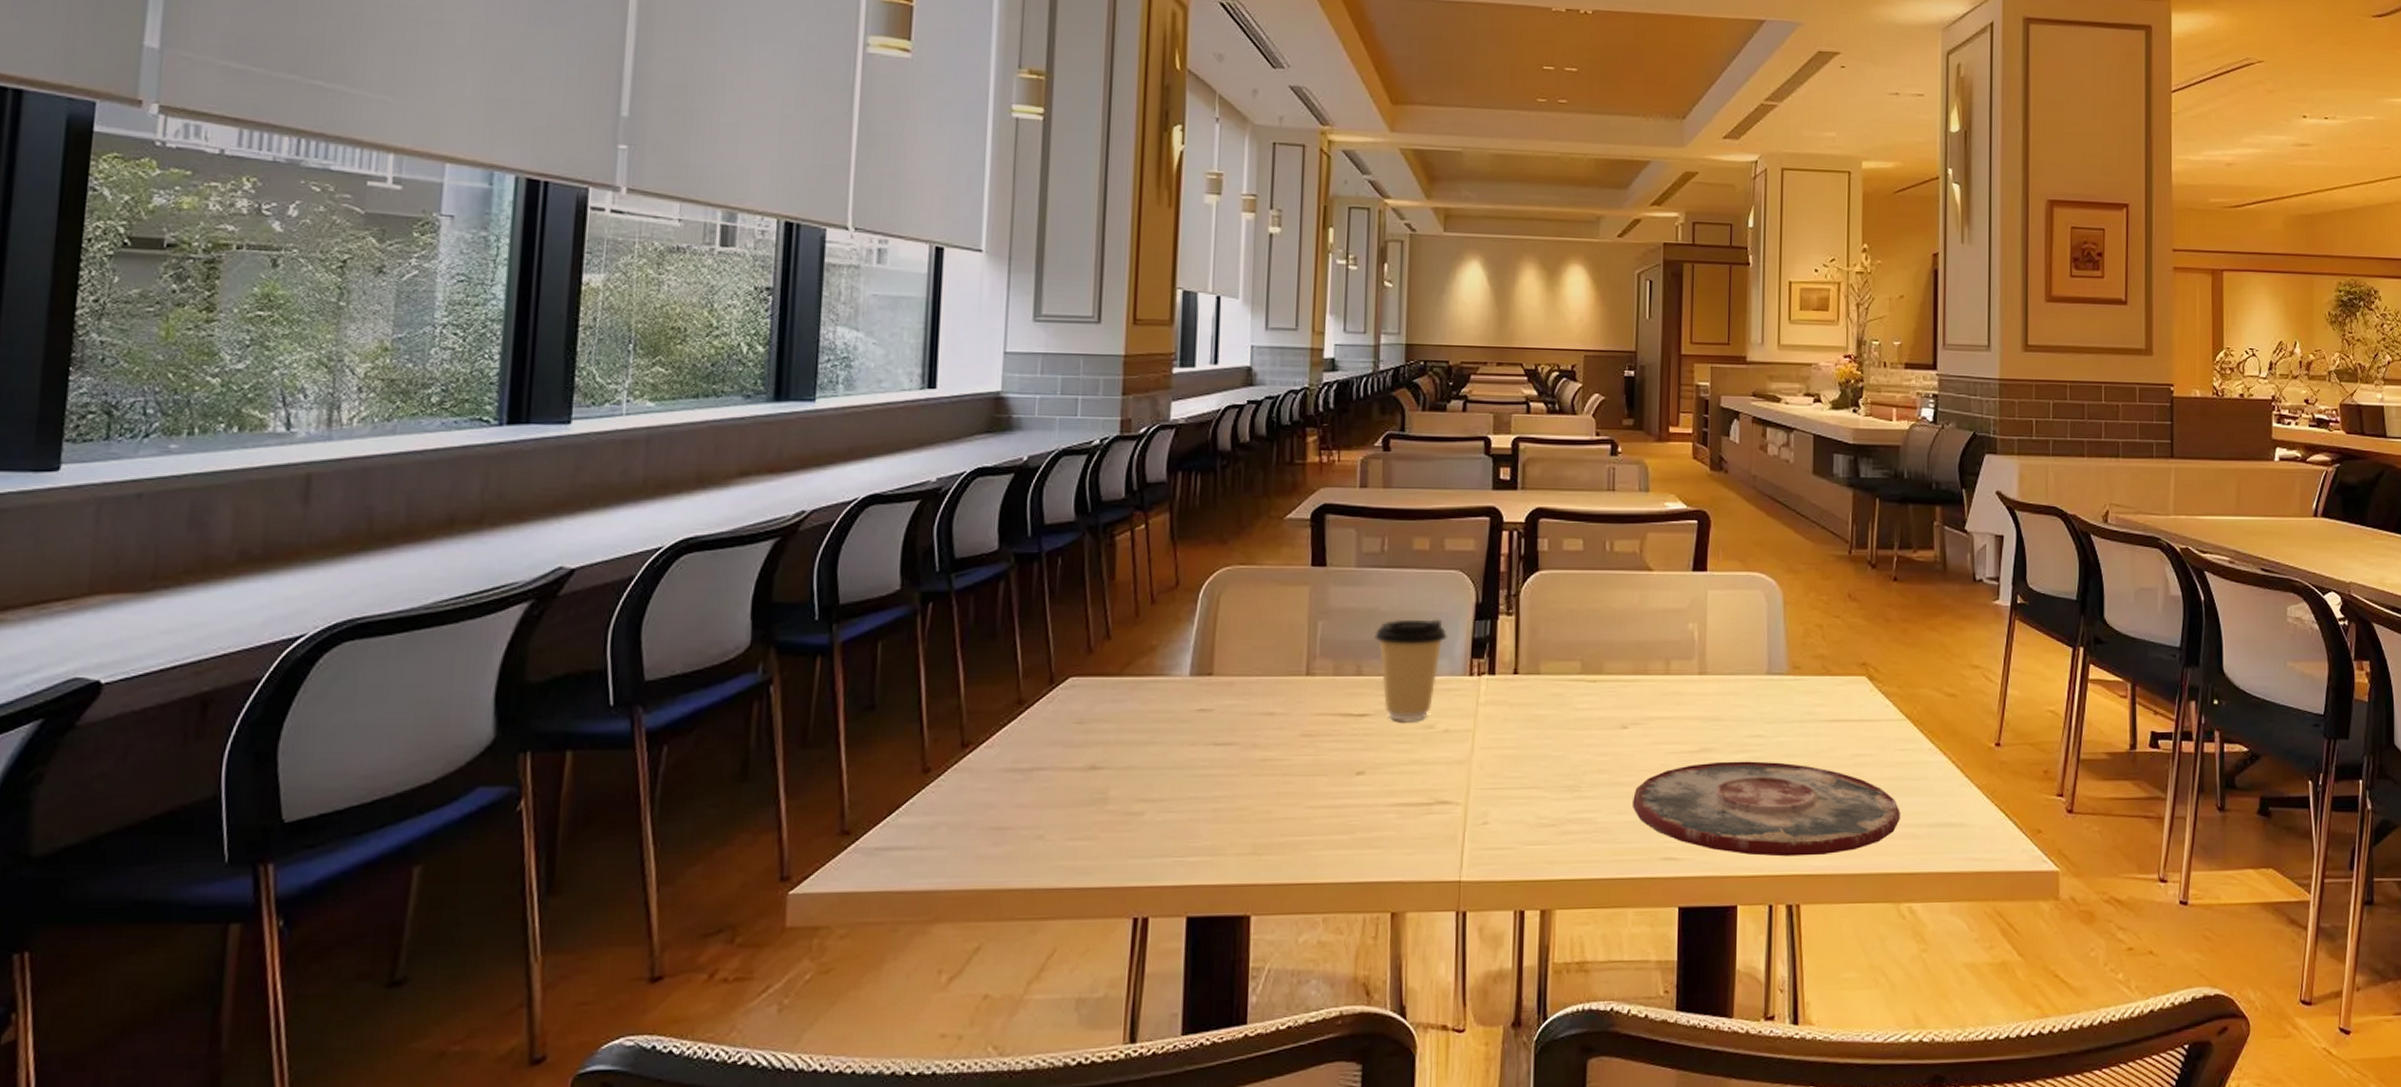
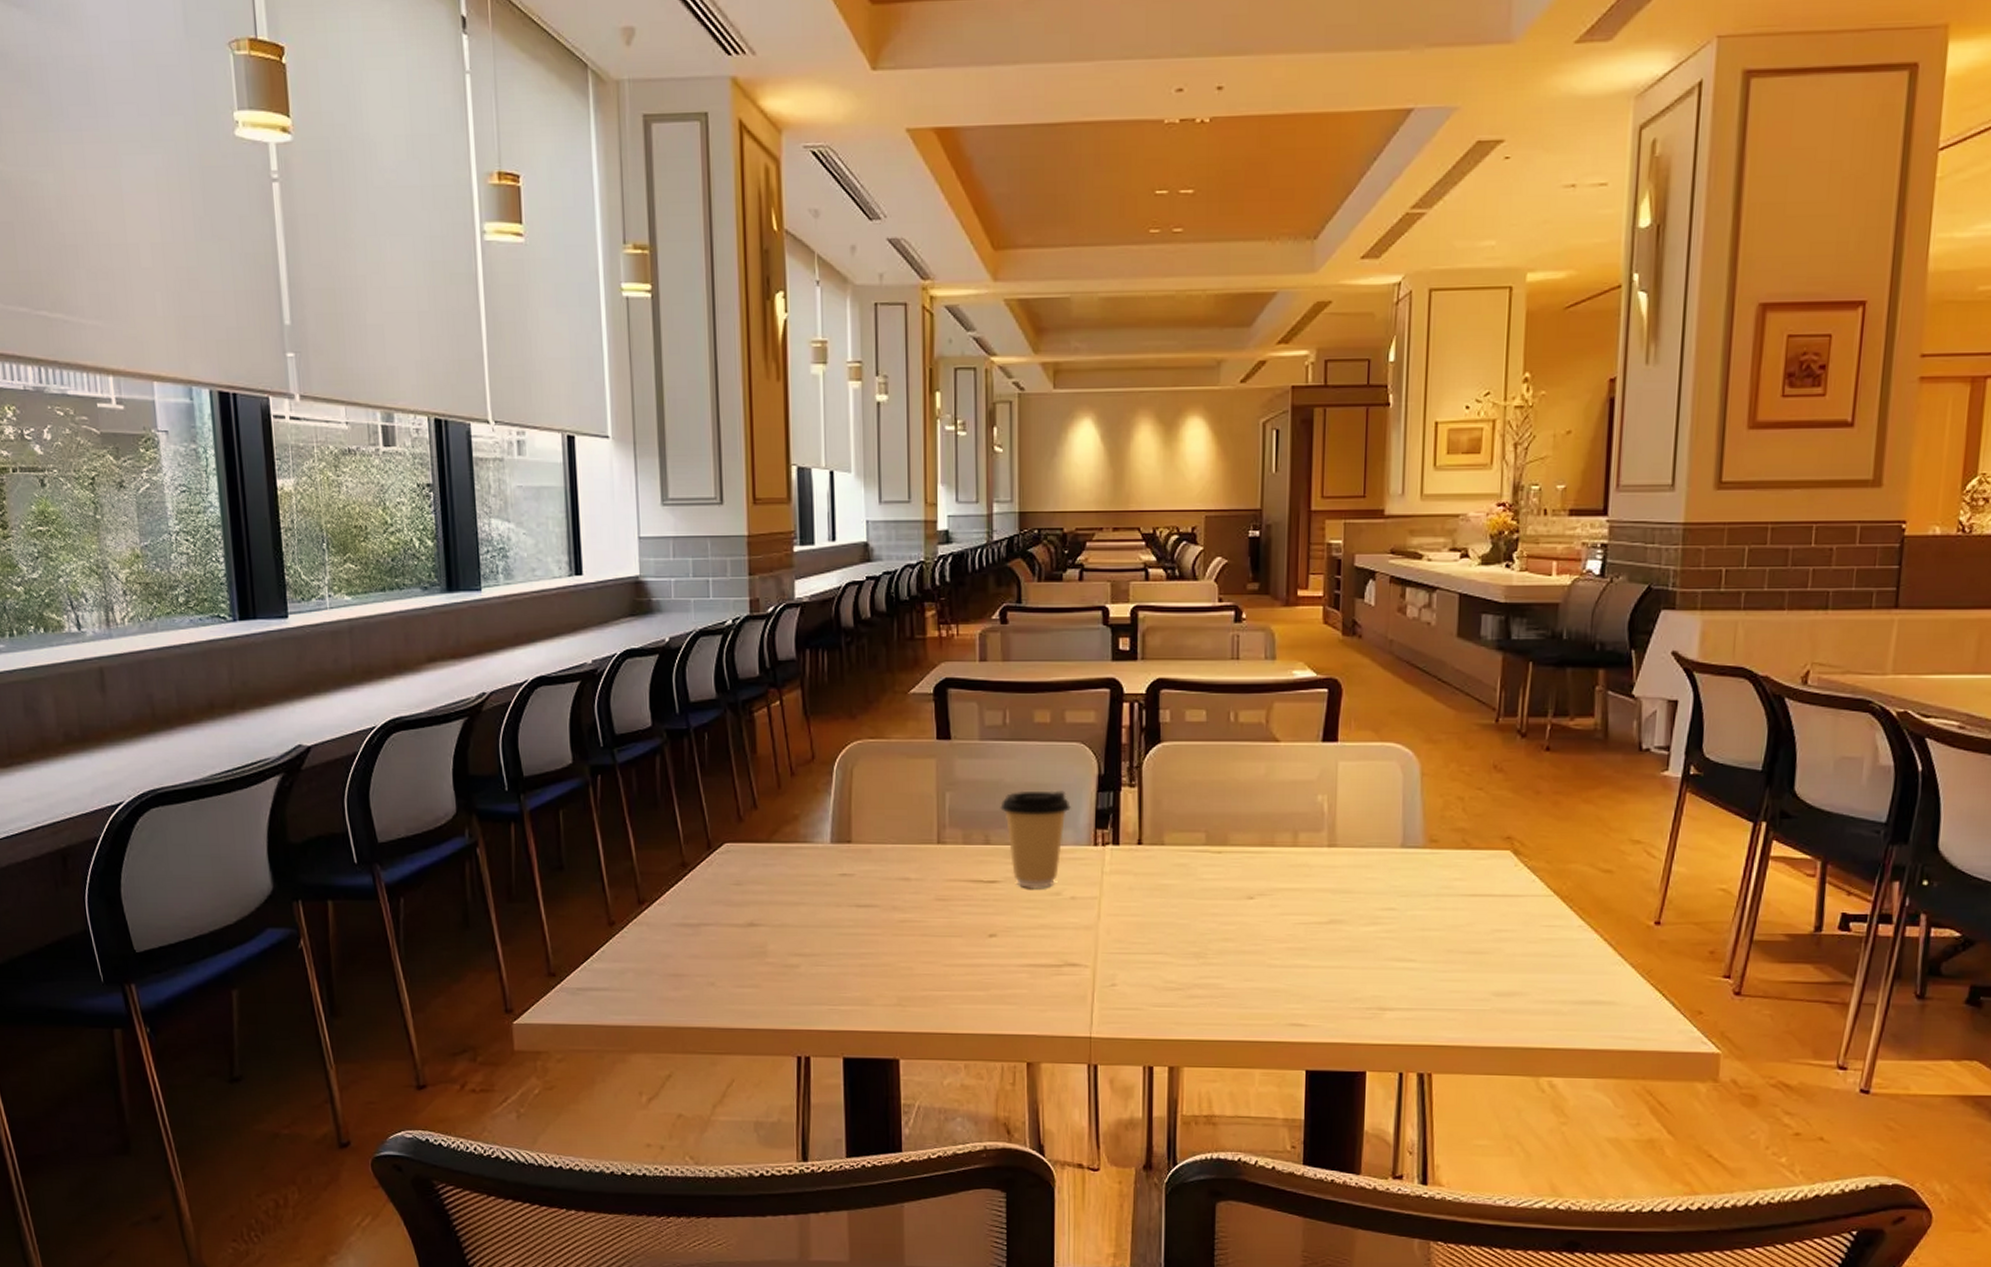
plate: present [1633,761,1900,857] -> none [1259,933,1544,1028]

